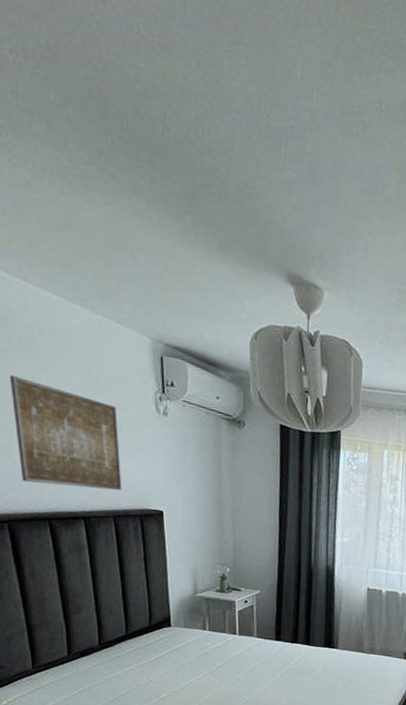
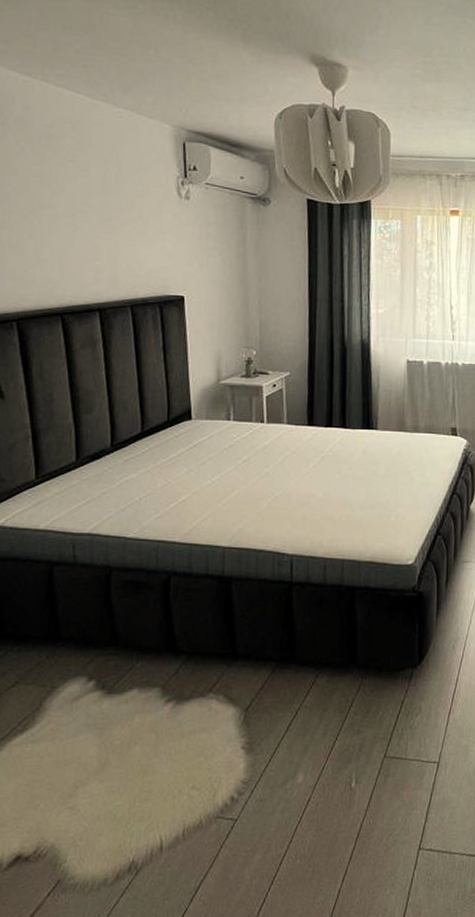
wall art: present [9,374,122,491] -> none [26,171,141,279]

